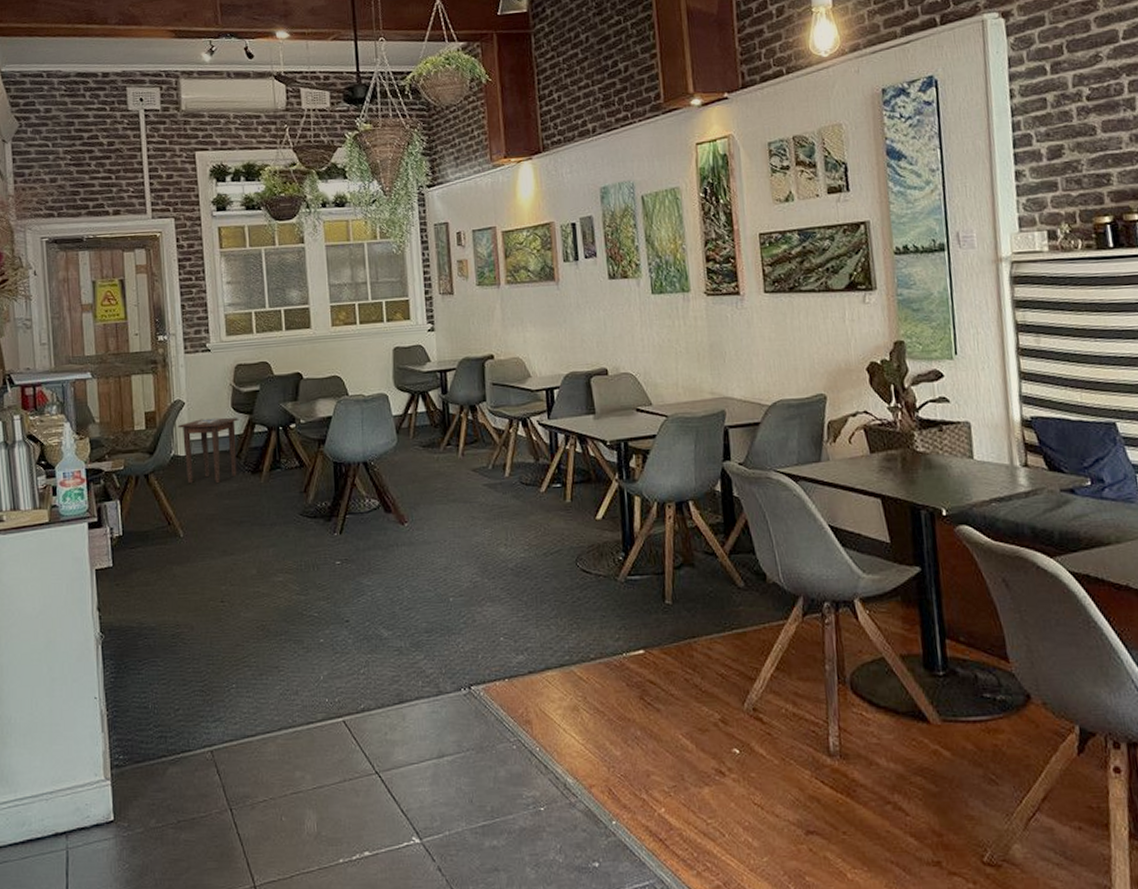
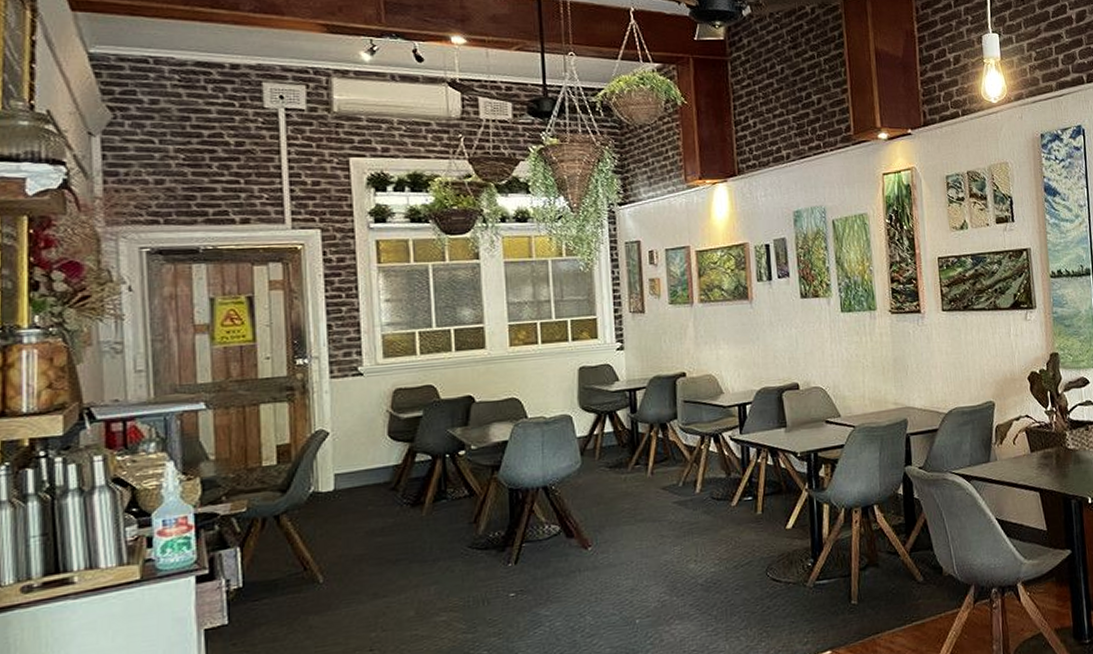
side table: present [177,417,239,483] -> none [319,447,397,522]

